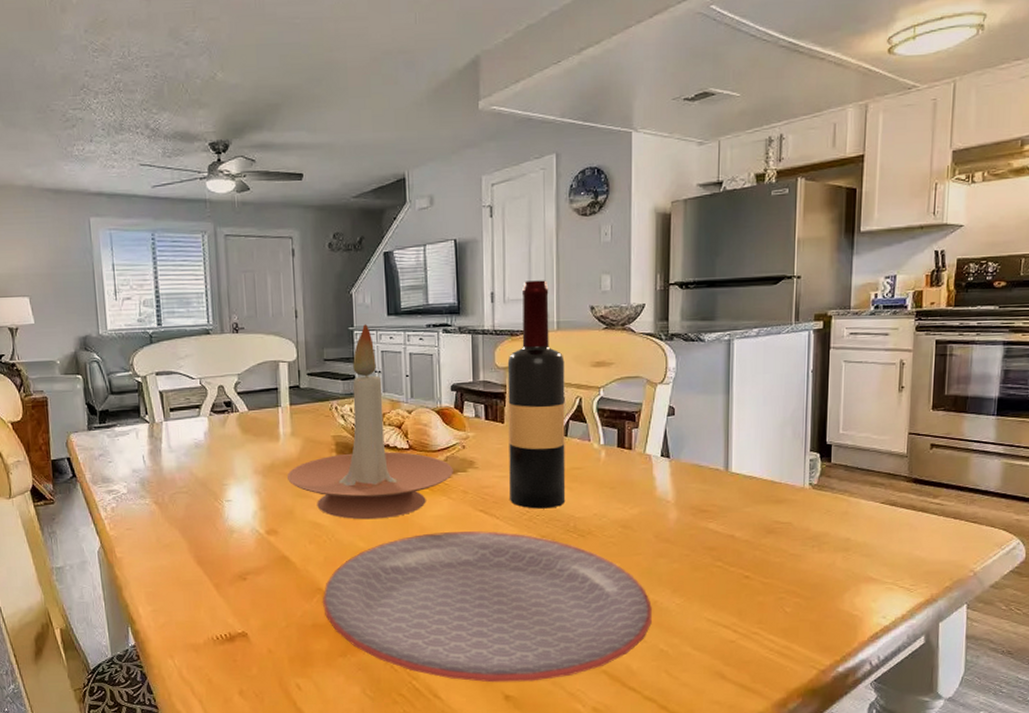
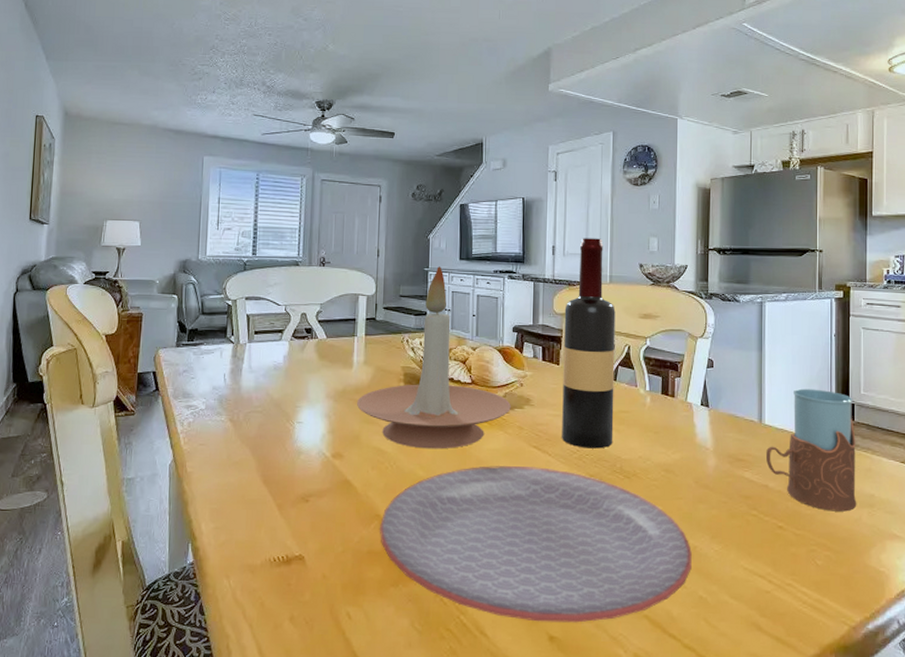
drinking glass: none [733,431,832,558] -> present [766,388,857,512]

